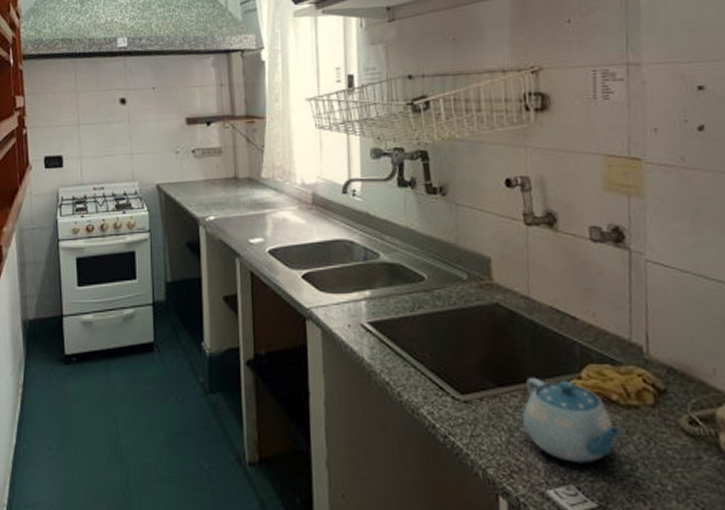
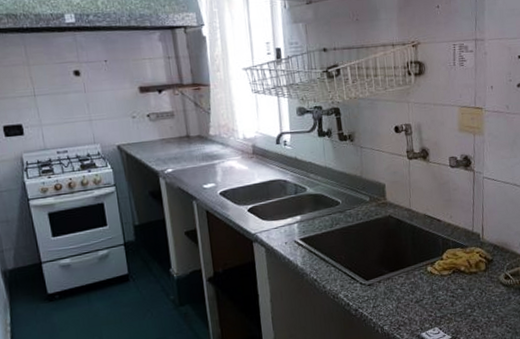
teapot: present [523,377,623,463] -> none [406,262,467,314]

